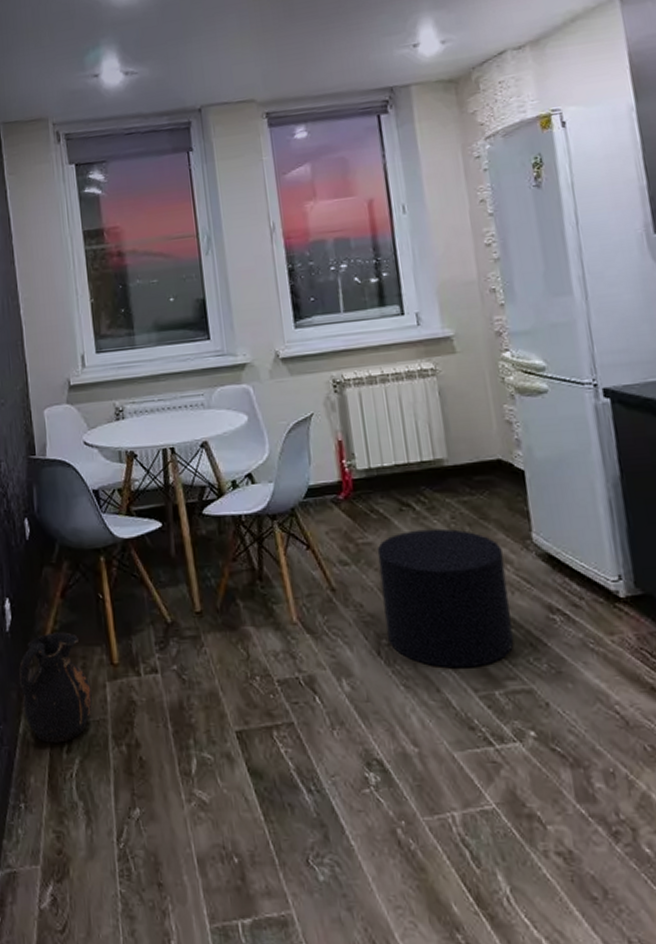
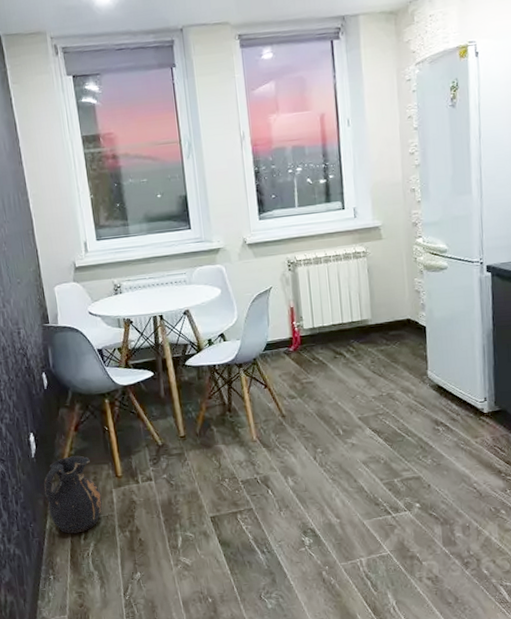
stool: present [377,528,514,669] -> none [316,370,410,466]

